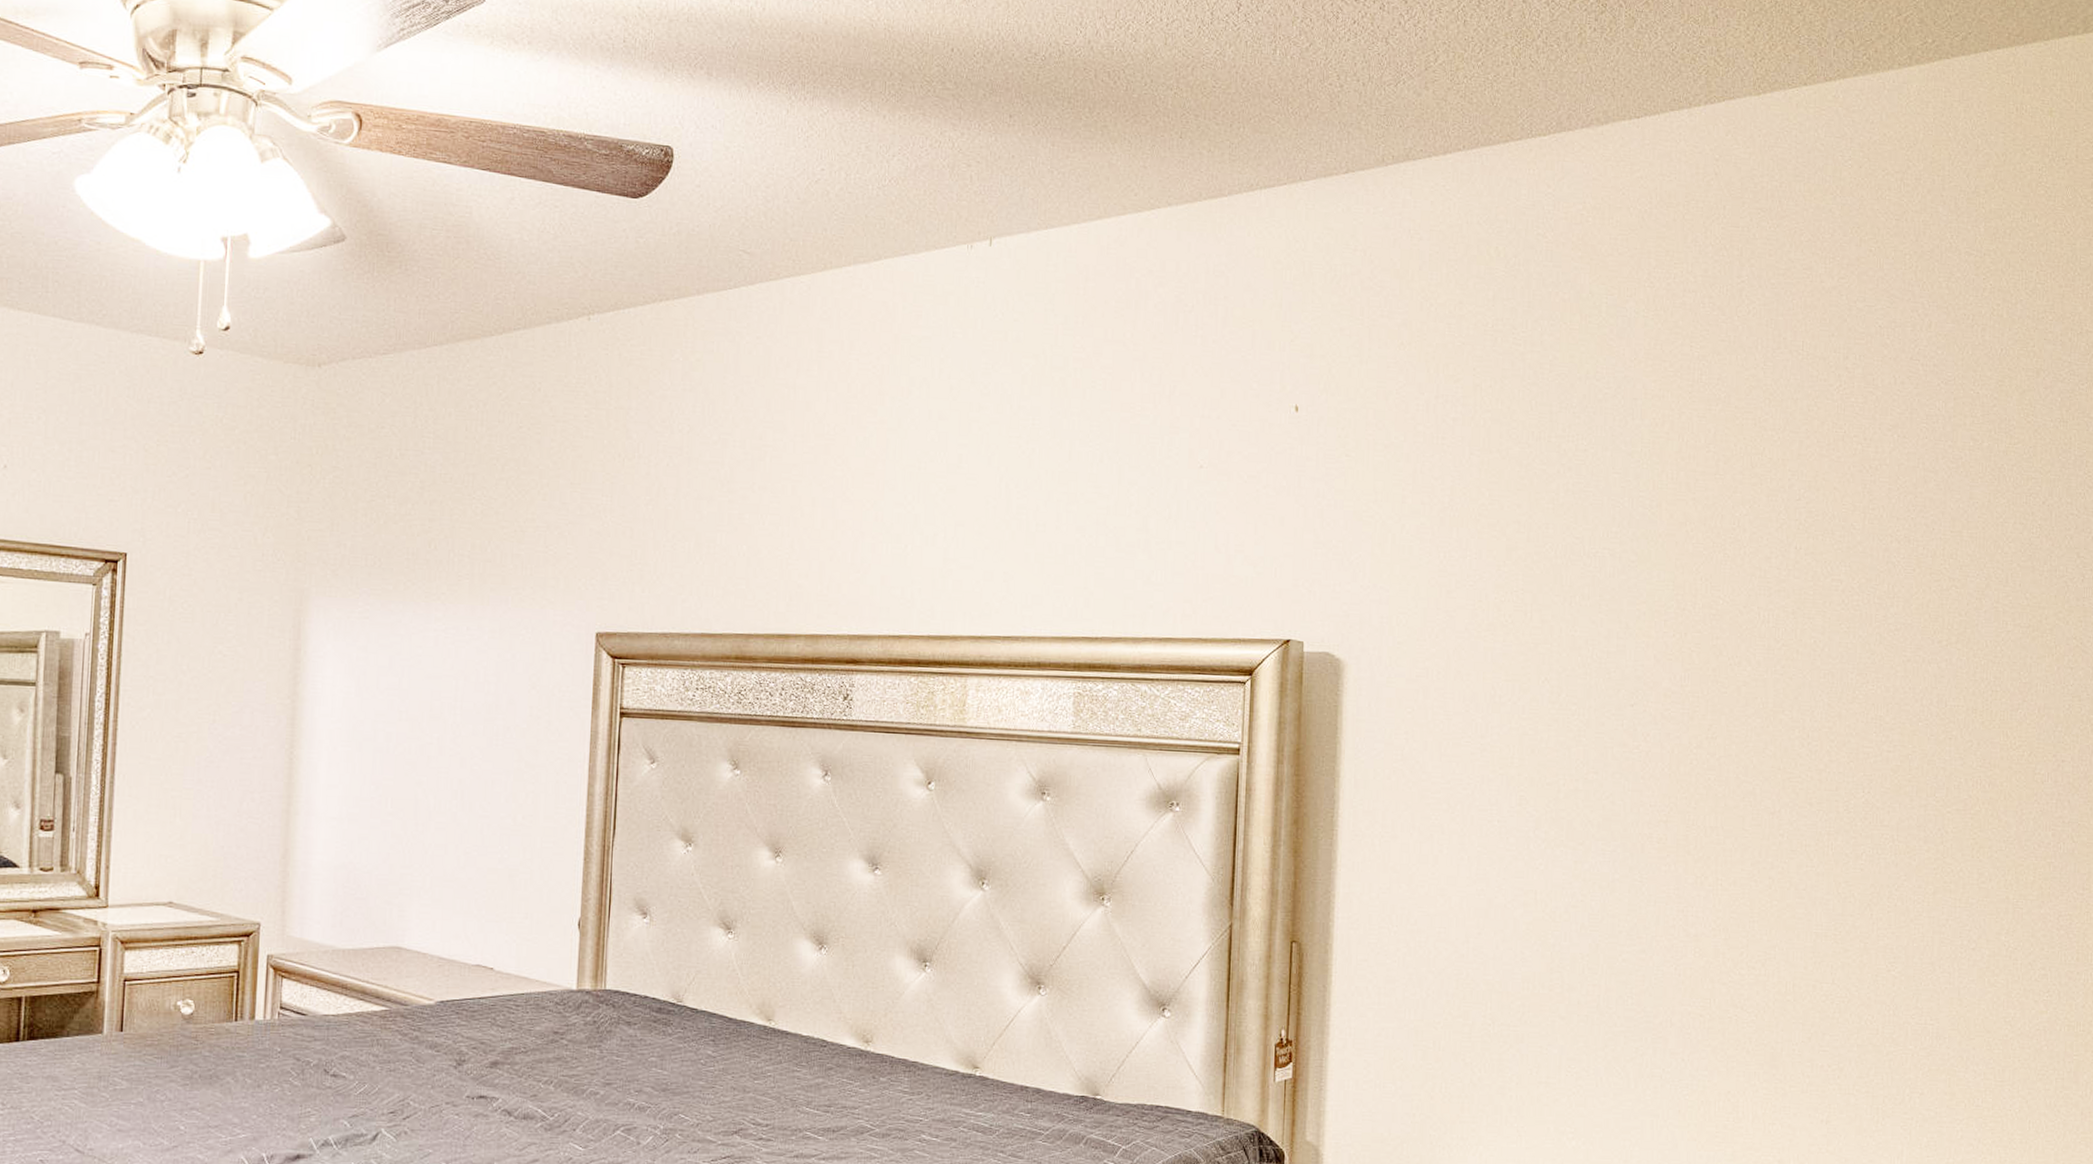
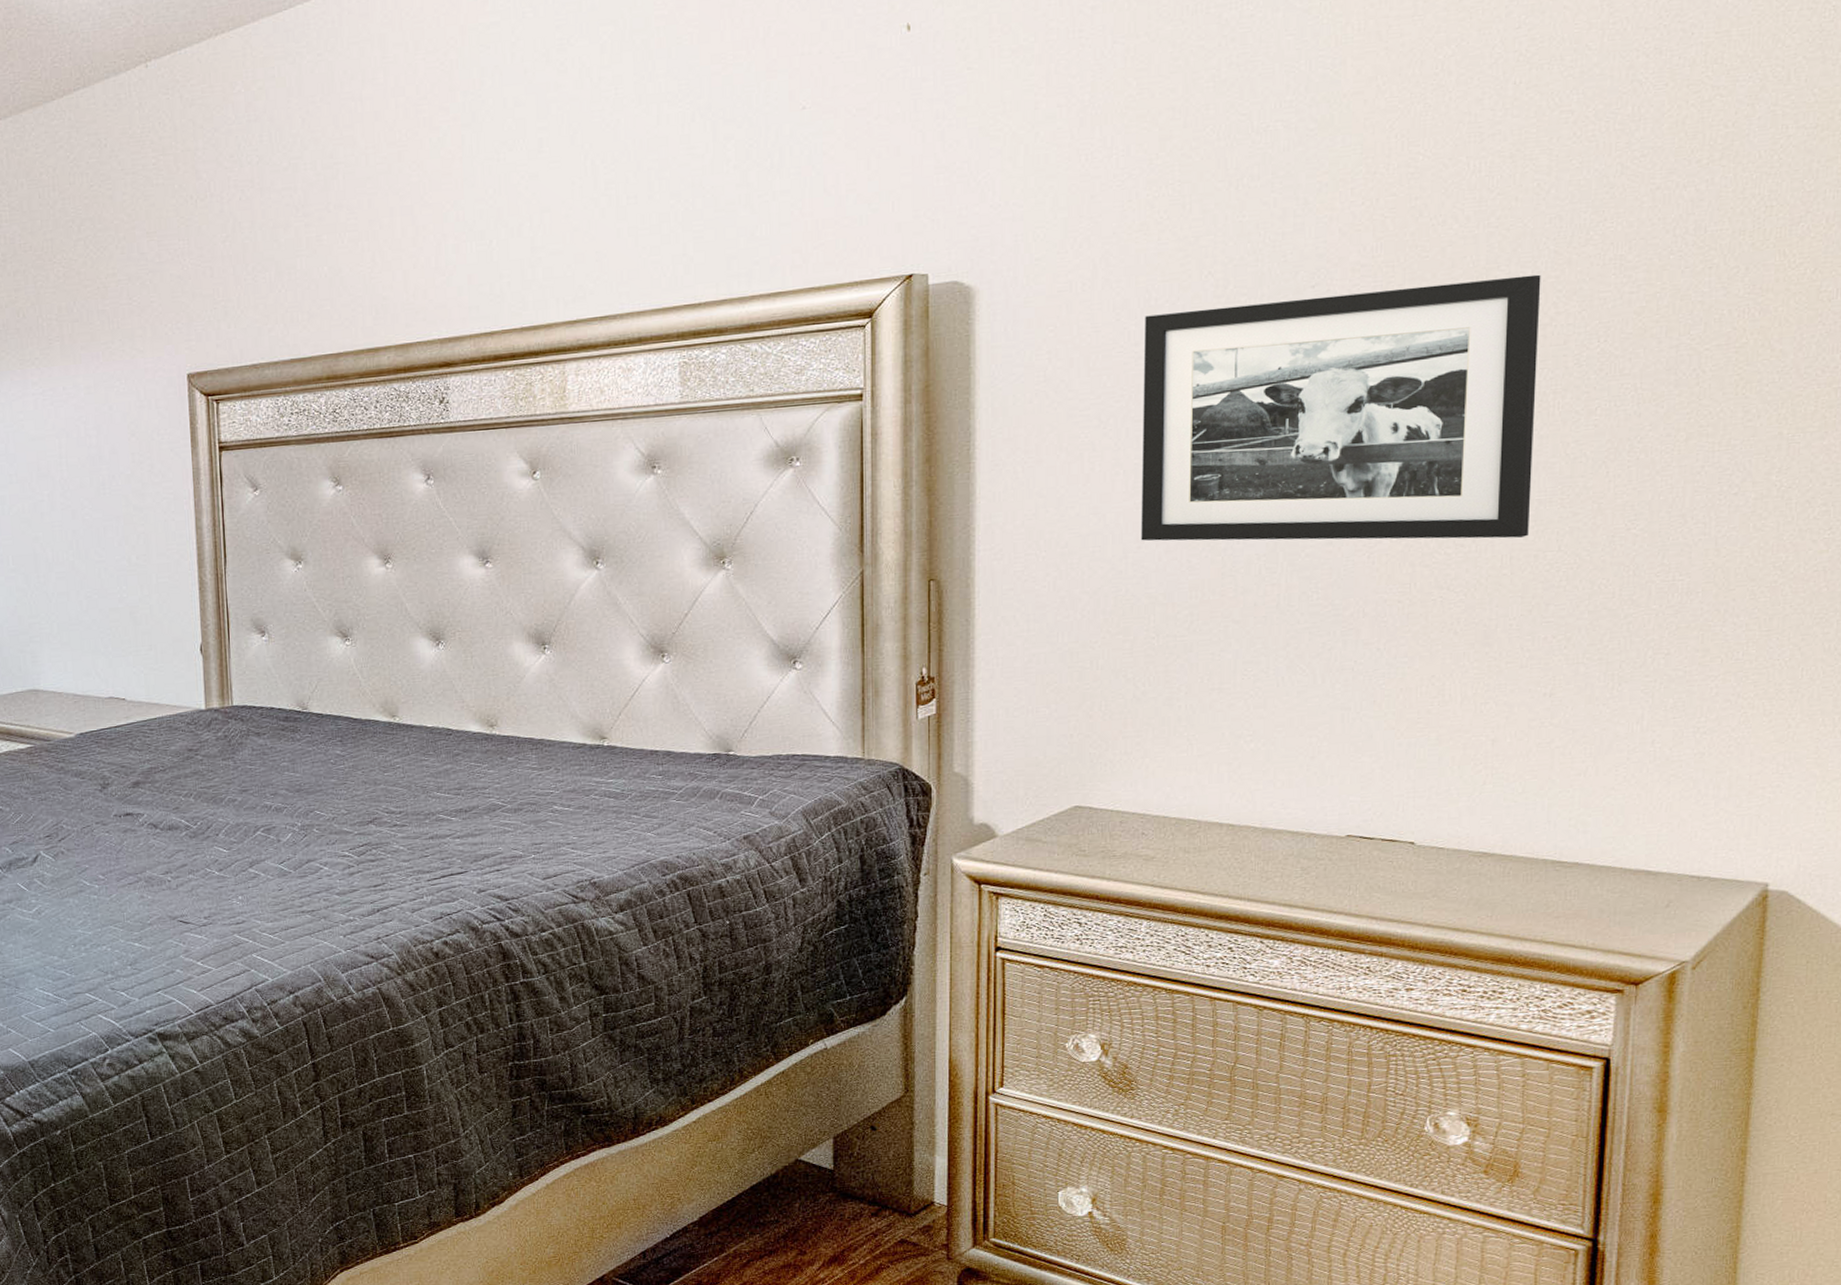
picture frame: none [1481,711,1818,967] -> present [1141,274,1541,541]

